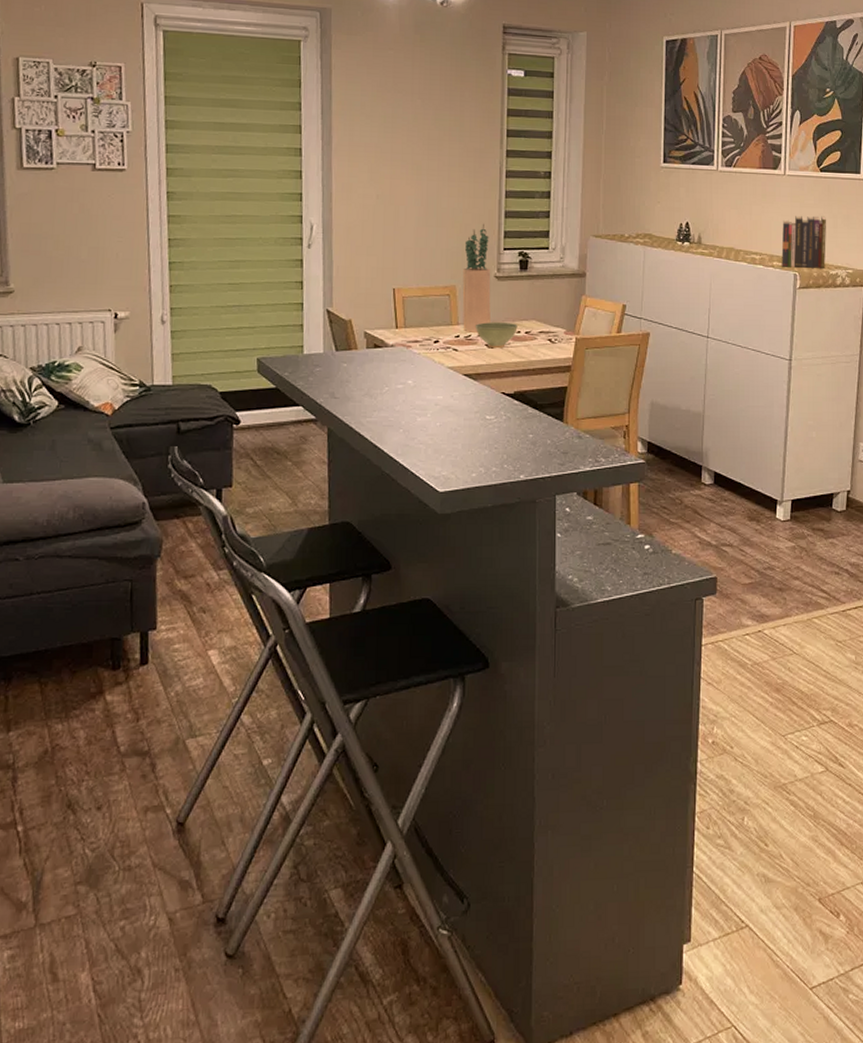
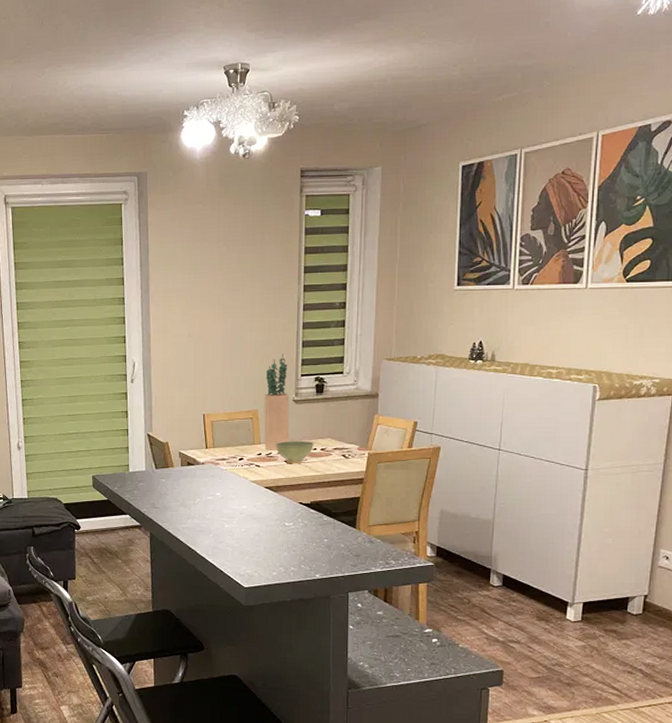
books: present [781,216,827,269] -> none [580,327,632,381]

